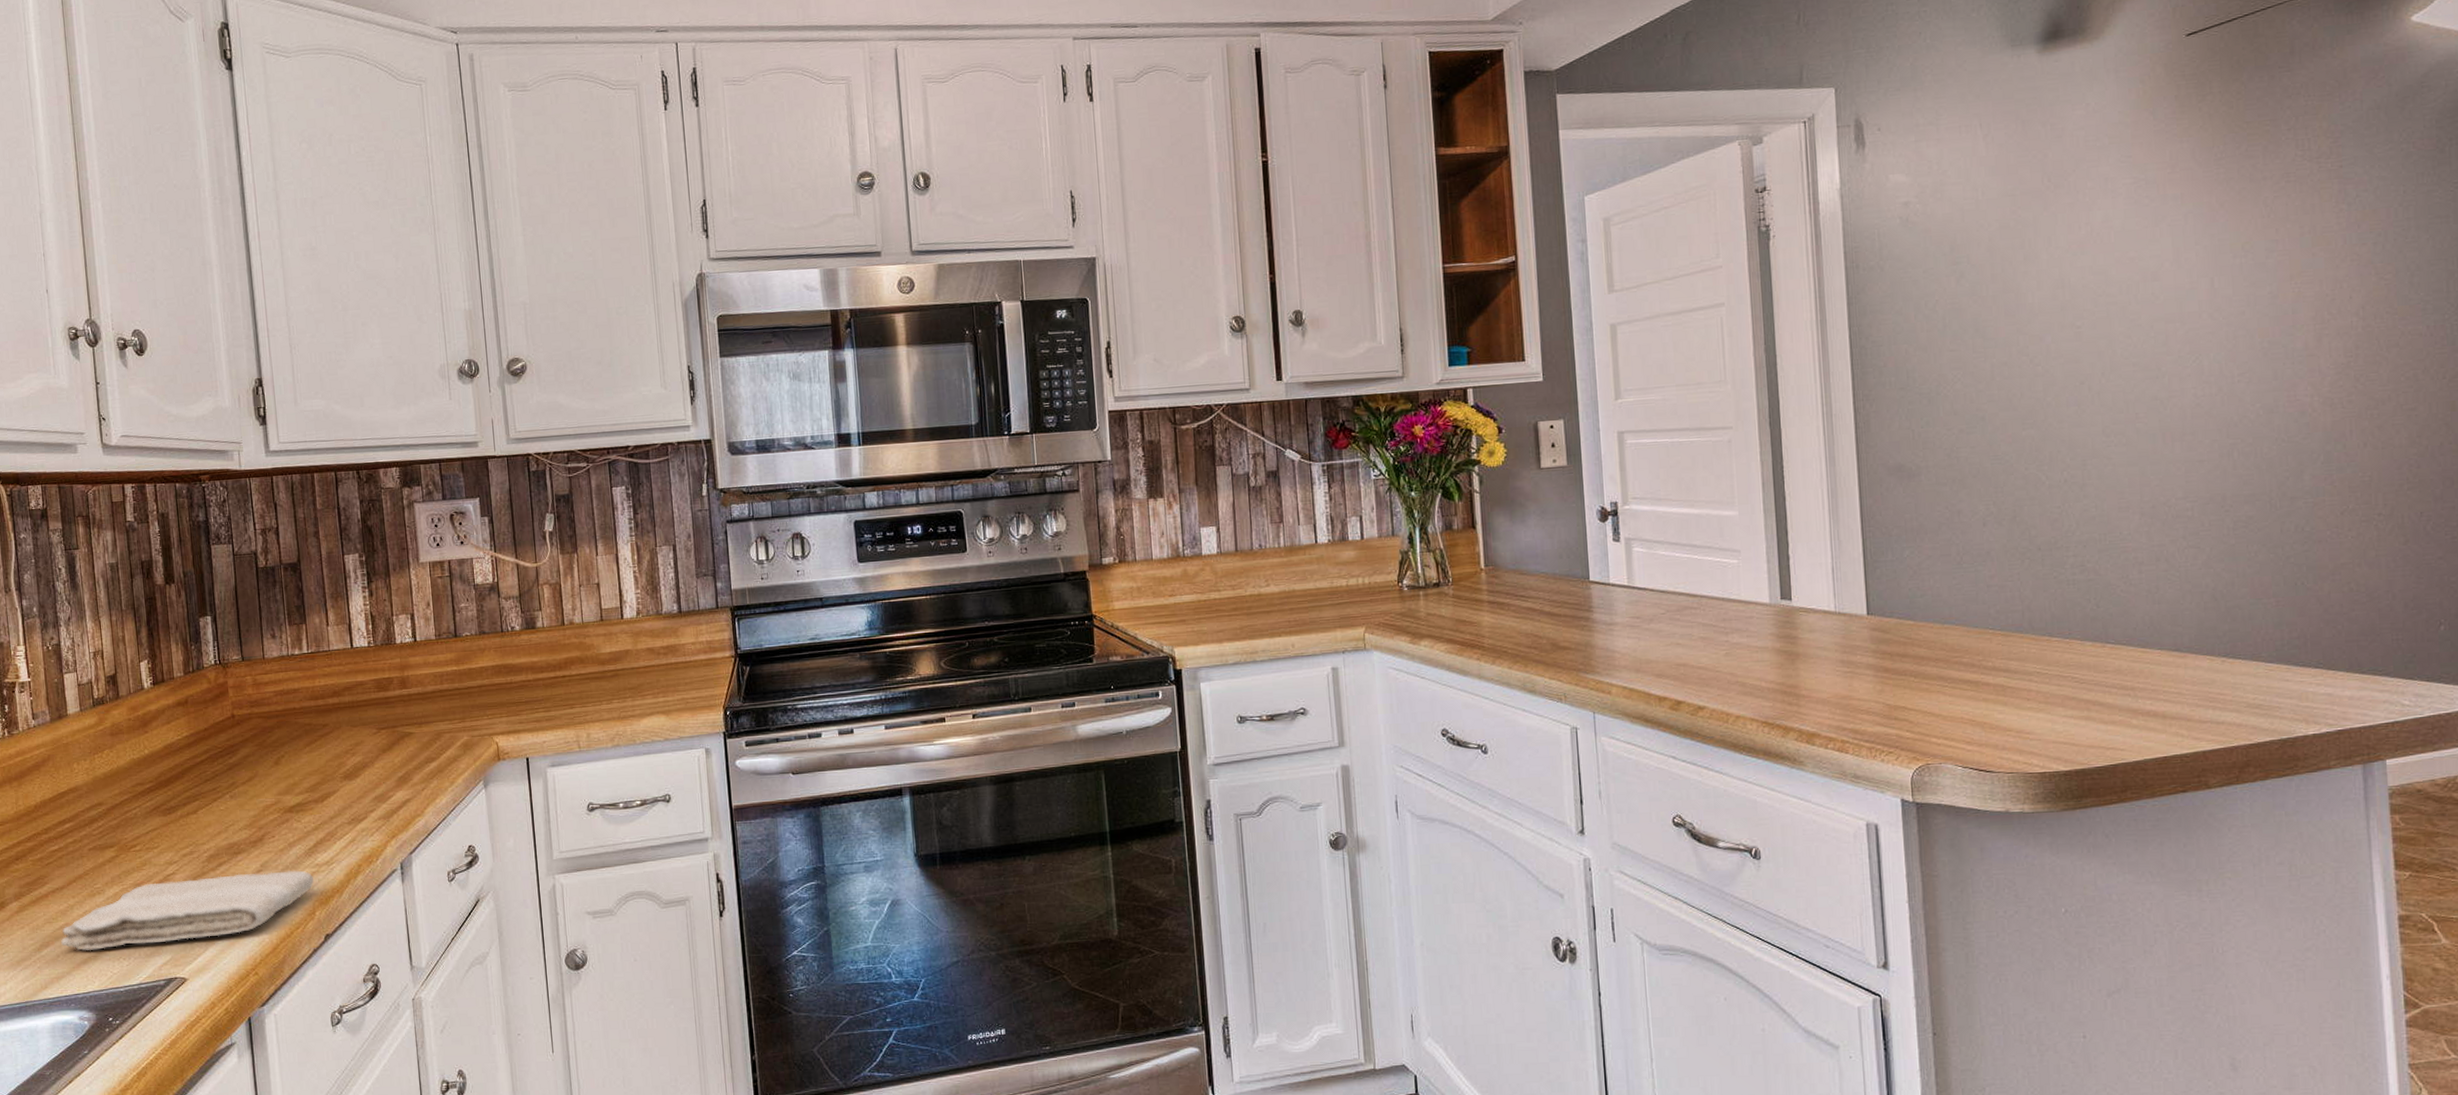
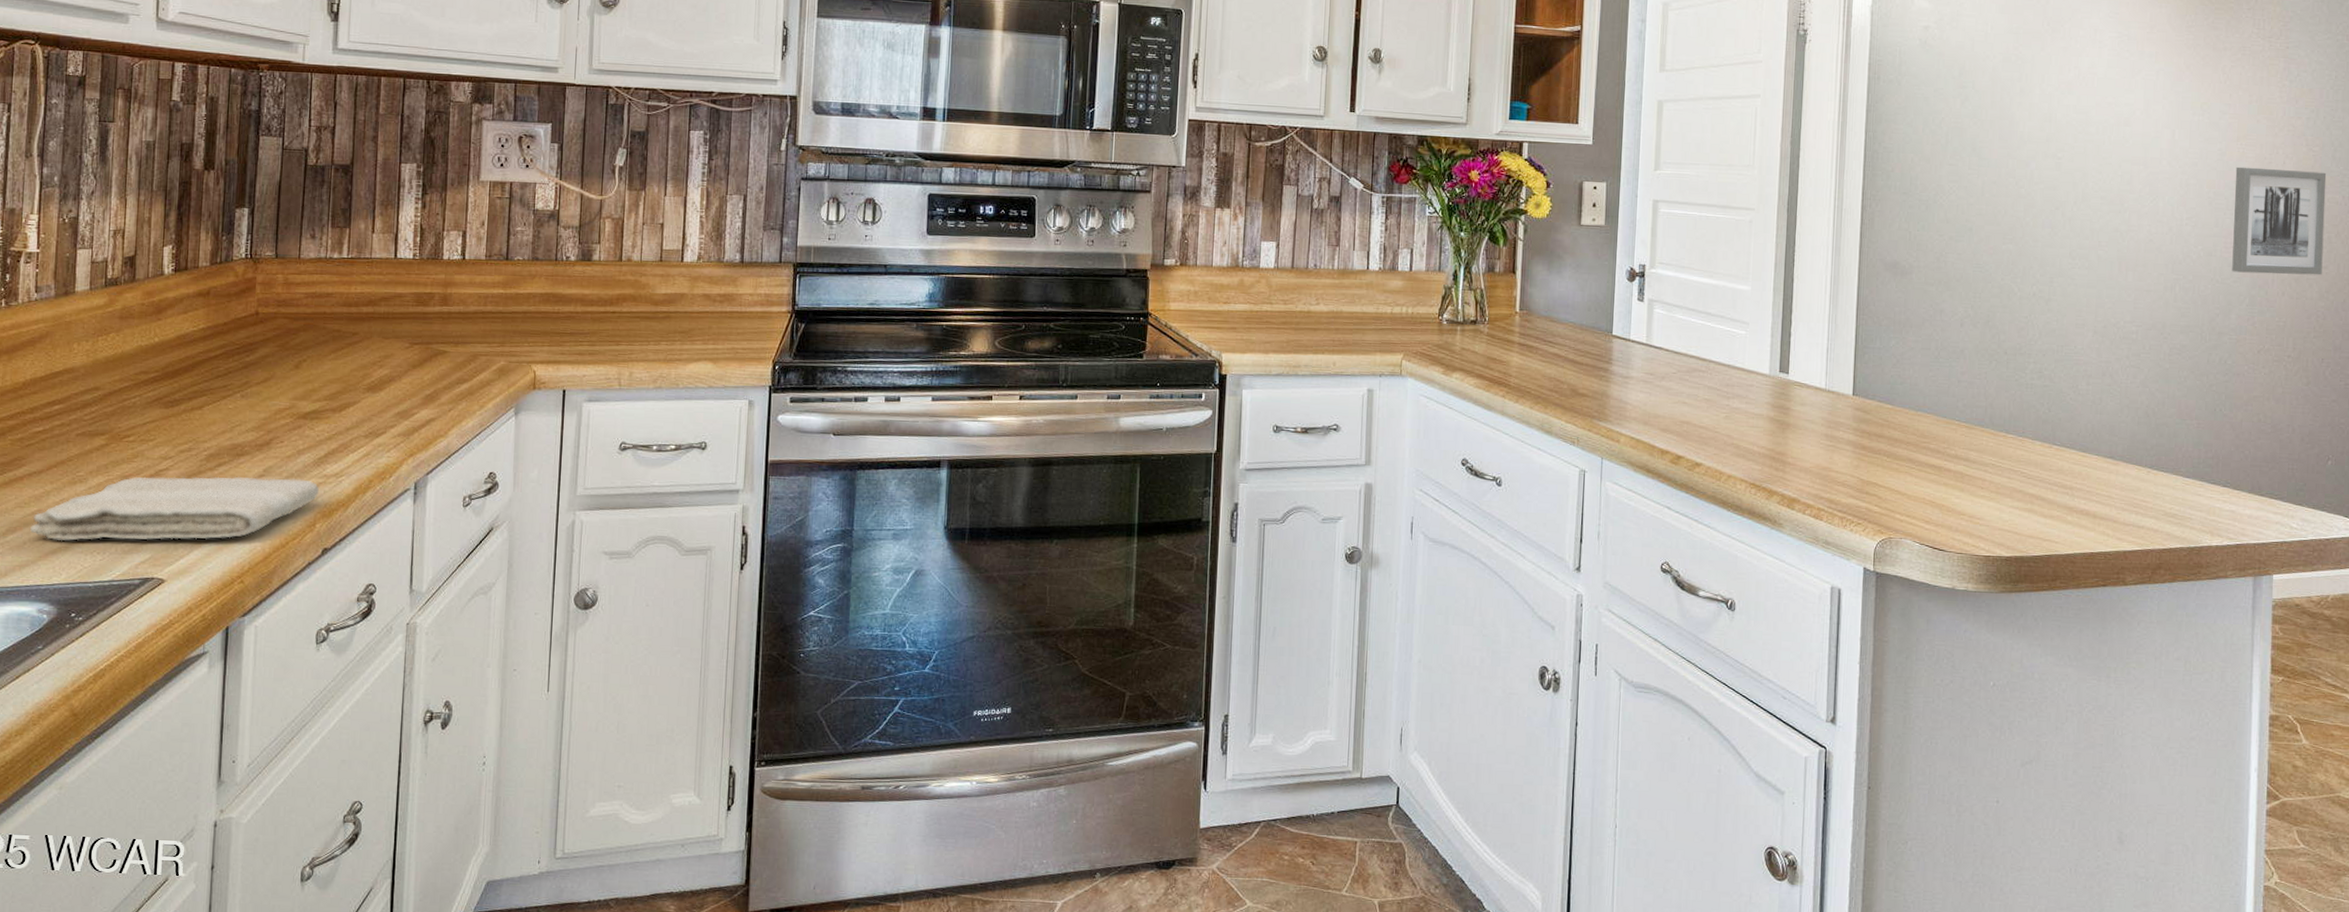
wall art: none [2292,302,2411,428] -> present [2232,166,2327,276]

